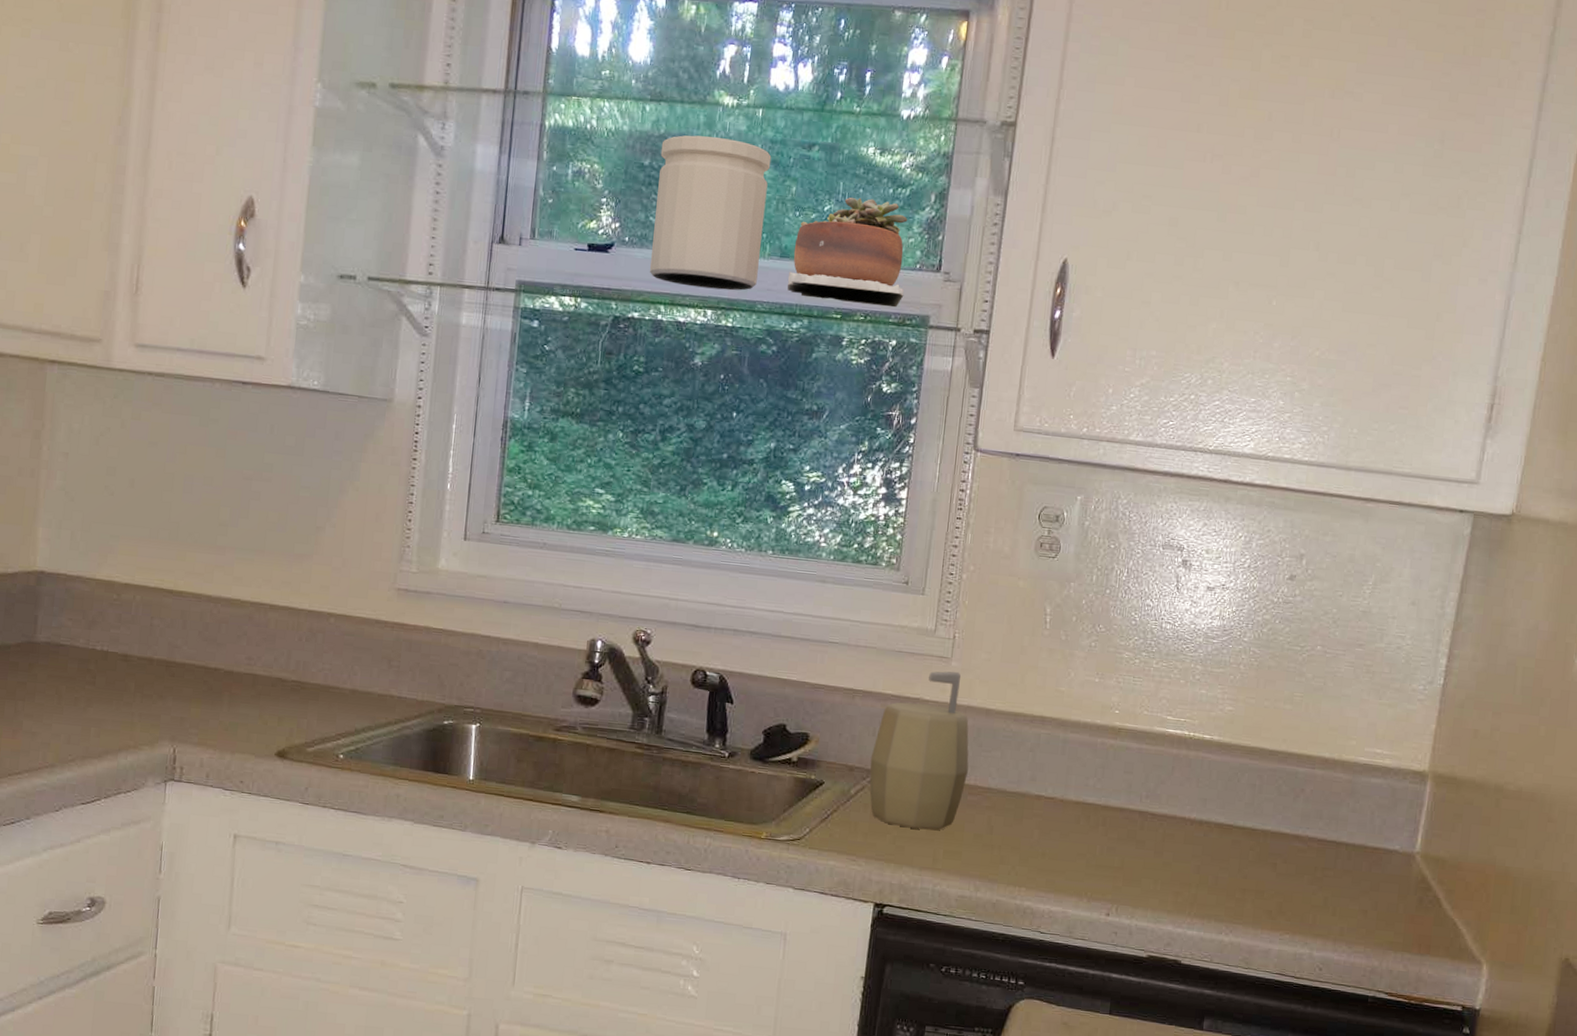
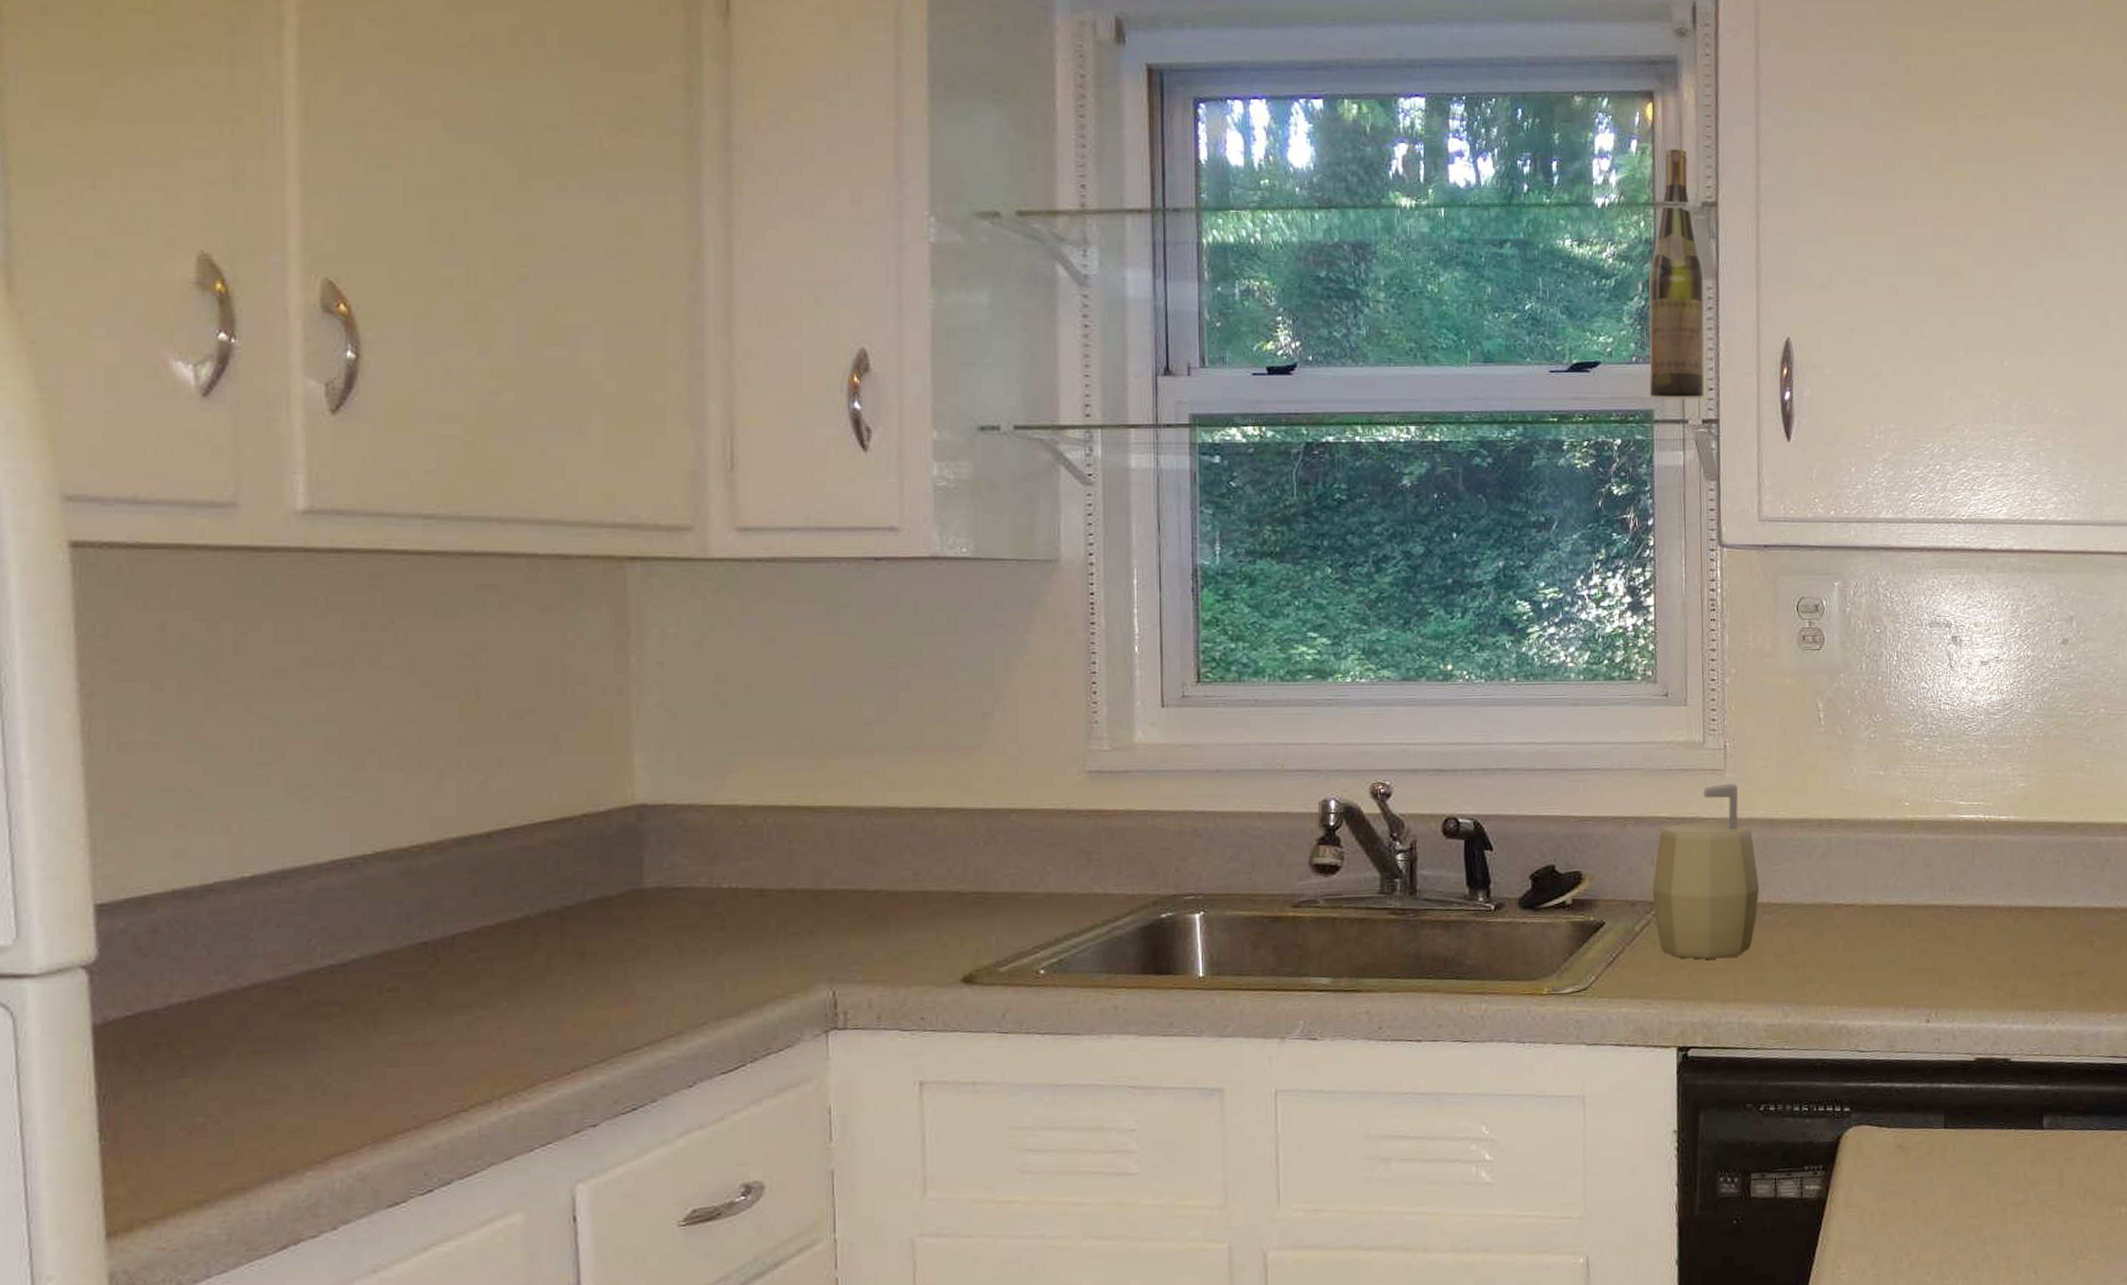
jar: present [650,135,772,291] -> none [1337,241,1462,403]
succulent plant: present [787,197,908,308] -> none [1494,293,1623,405]
wine bottle: none [929,67,994,310] -> present [1648,149,1705,400]

